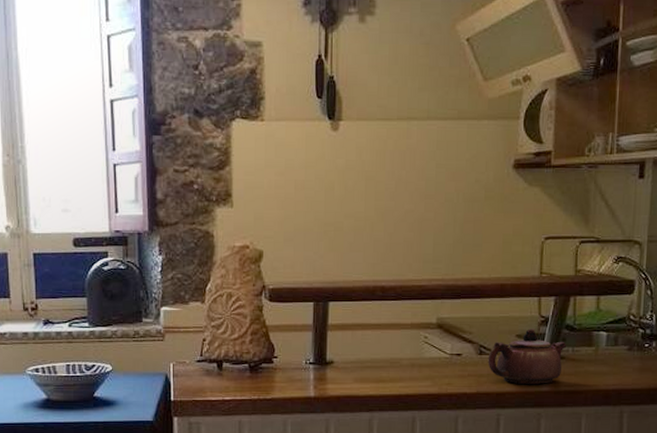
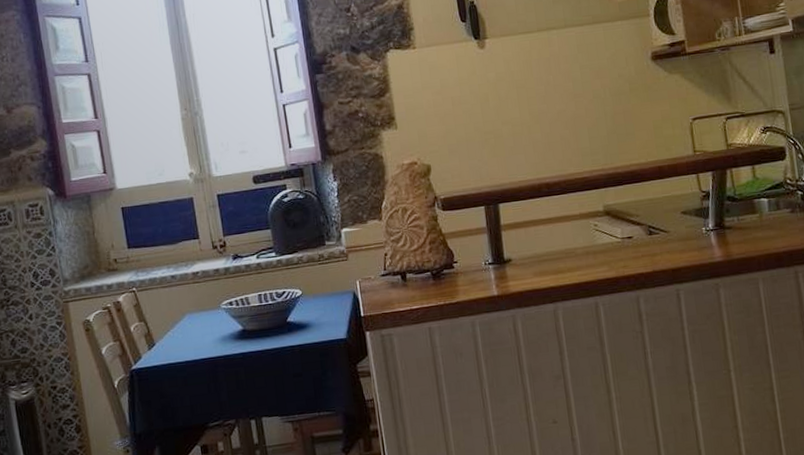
teapot: present [488,328,566,384] -> none [658,204,731,258]

